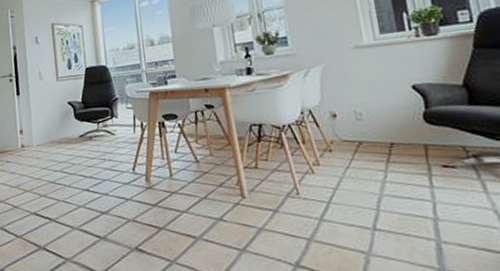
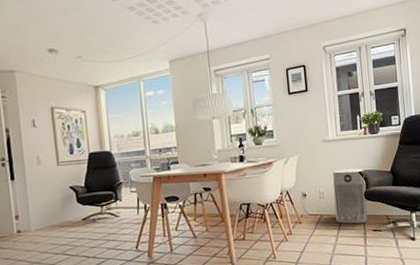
air purifier: none [372,81,432,156] -> present [333,168,368,224]

